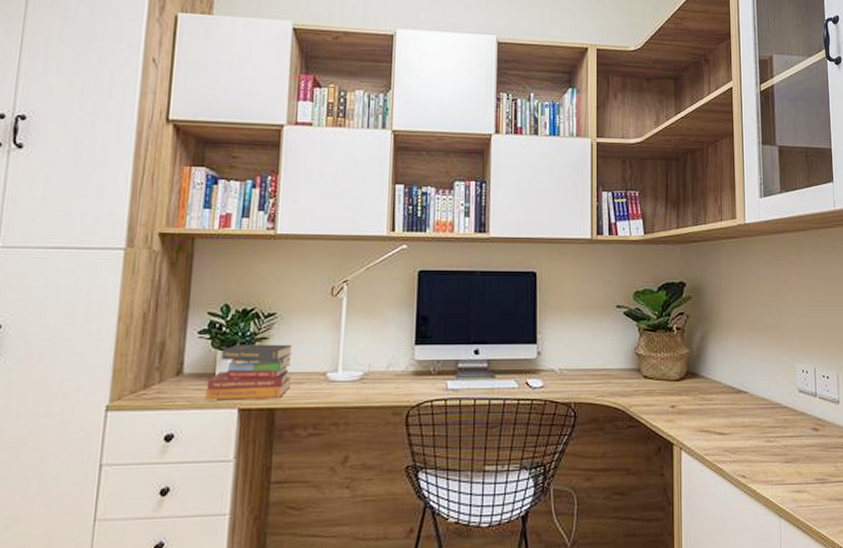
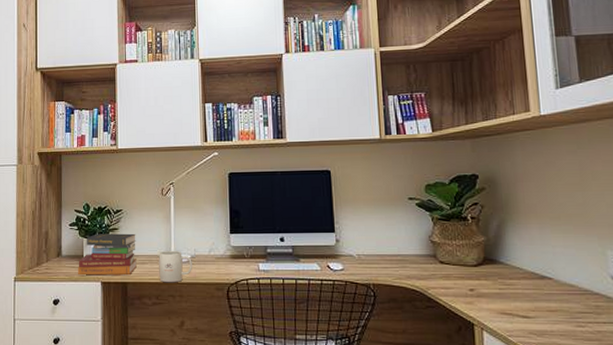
mug: none [319,365,365,408] -> present [159,250,192,283]

